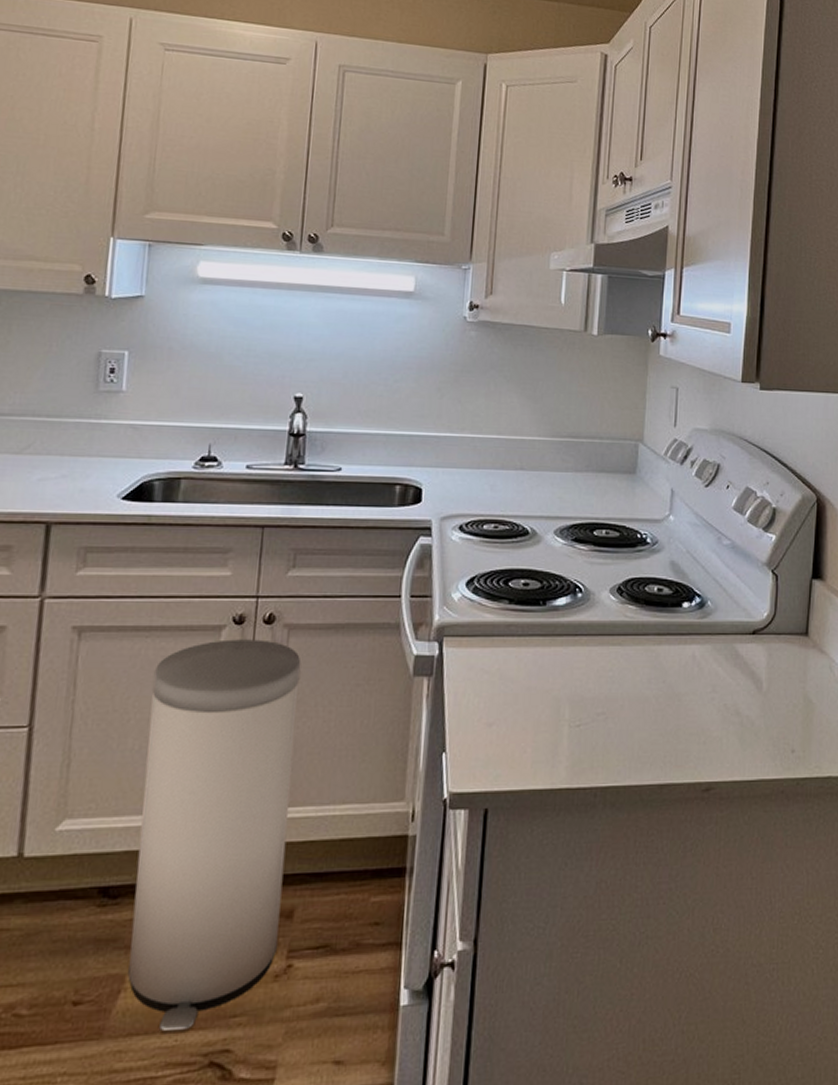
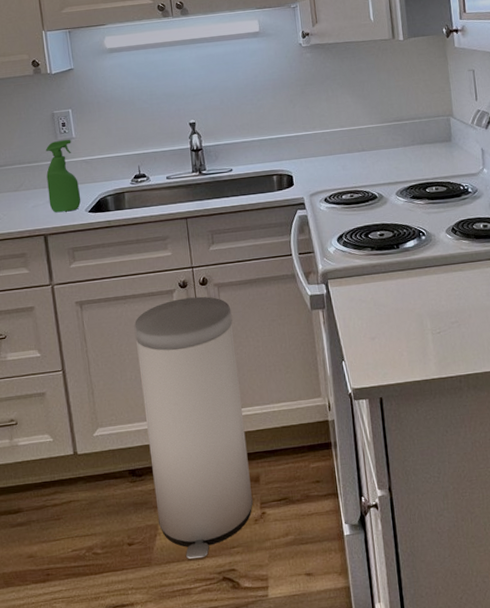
spray bottle: none [64,391,119,494] -> present [45,139,81,213]

